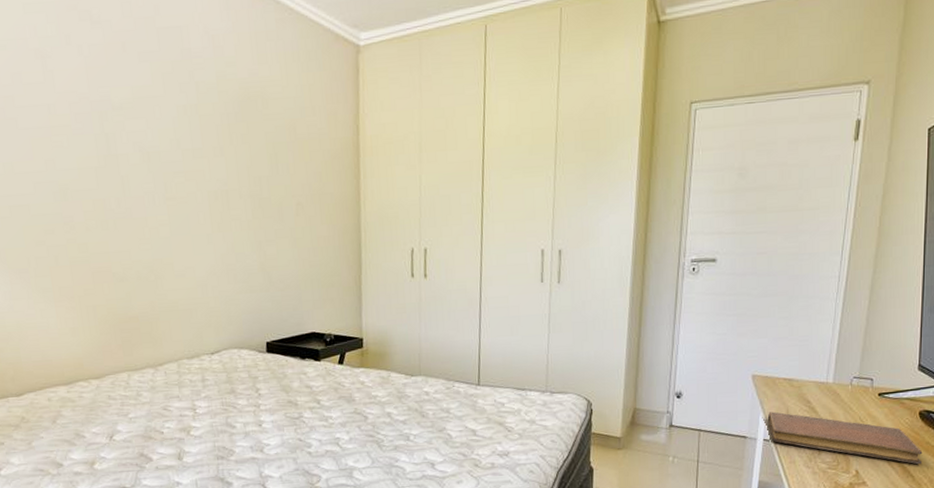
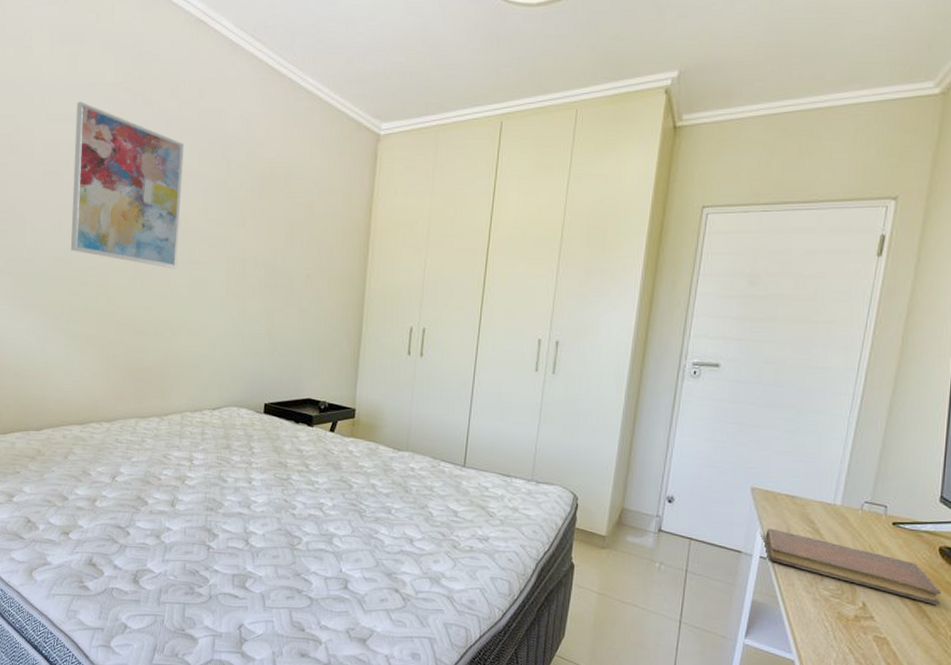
wall art: none [13,25,153,207] -> present [70,102,184,269]

